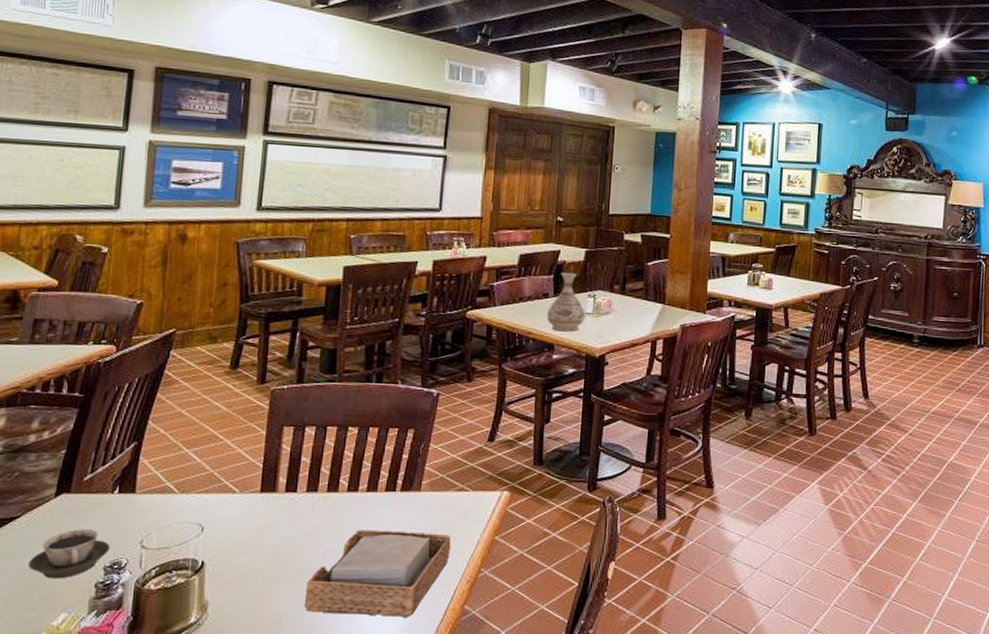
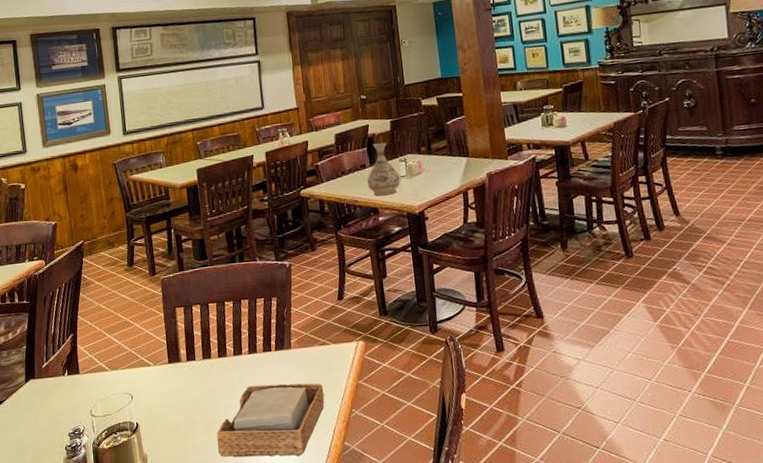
cup: present [28,529,111,579] -> none [17,405,70,446]

